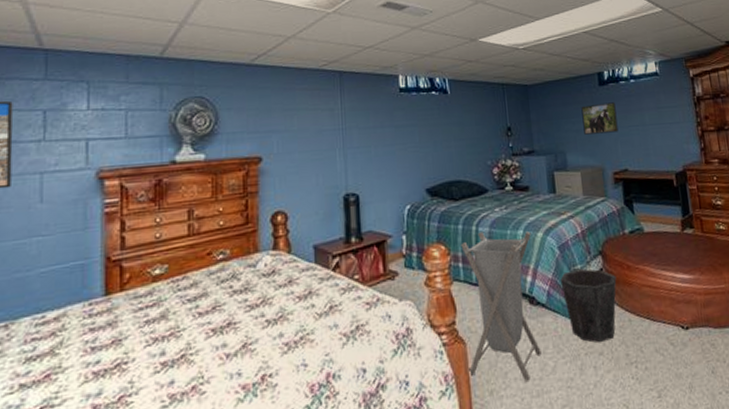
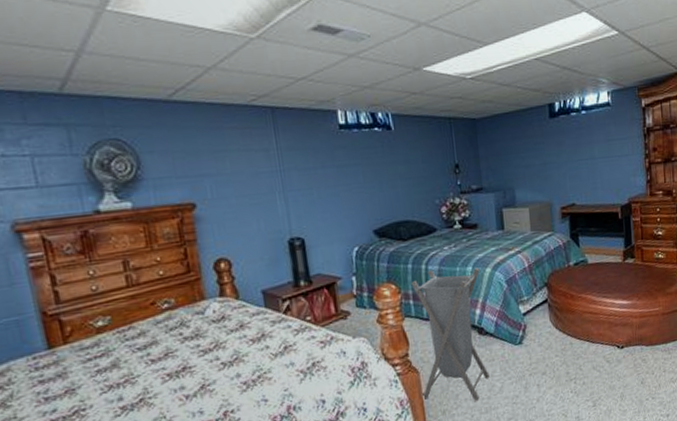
waste bin: present [560,269,617,343] -> none [507,300,560,365]
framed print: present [581,102,619,135] -> none [531,135,568,170]

